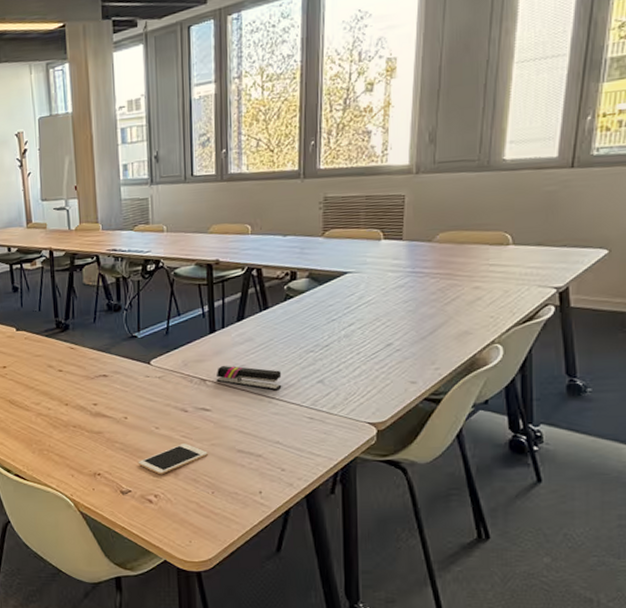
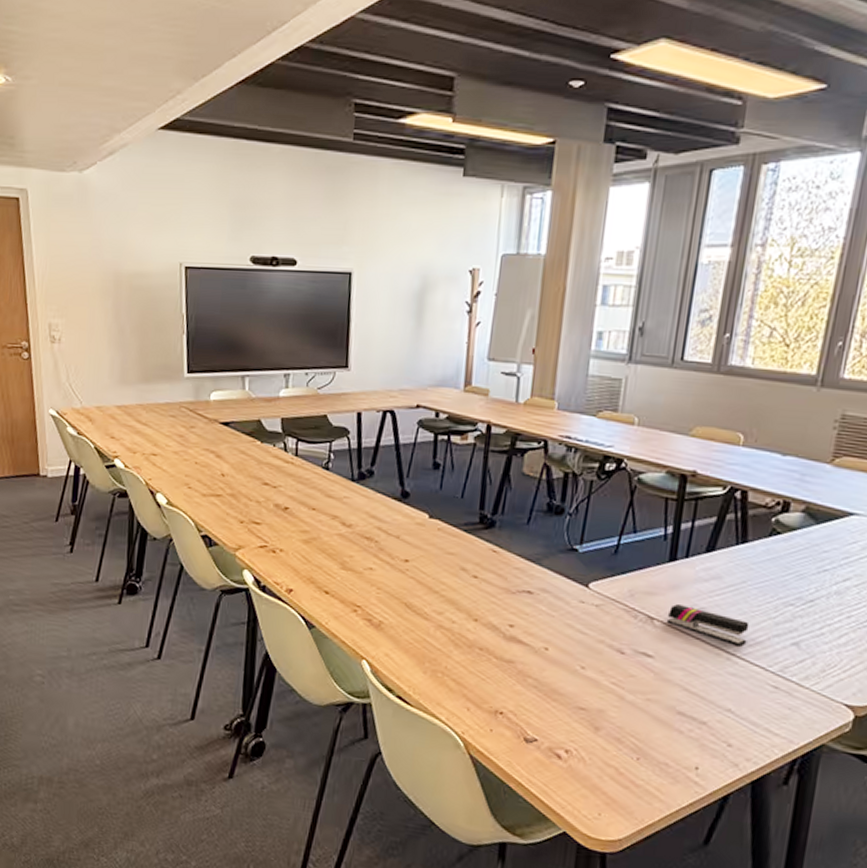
cell phone: present [138,443,208,475] -> none [551,692,641,727]

